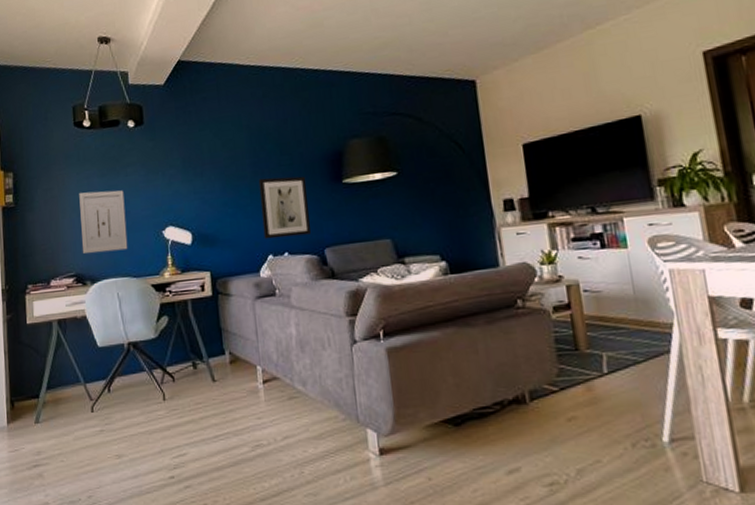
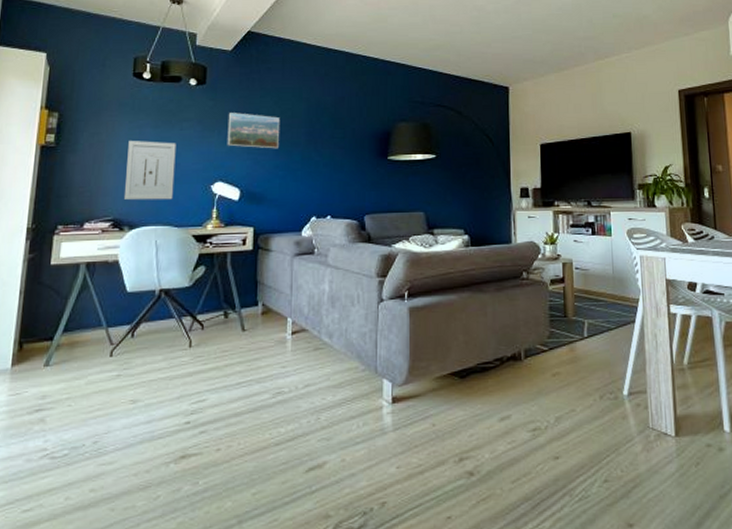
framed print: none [169,149,225,188] -> present [227,113,279,149]
wall art: present [258,176,312,240] -> none [310,147,355,202]

